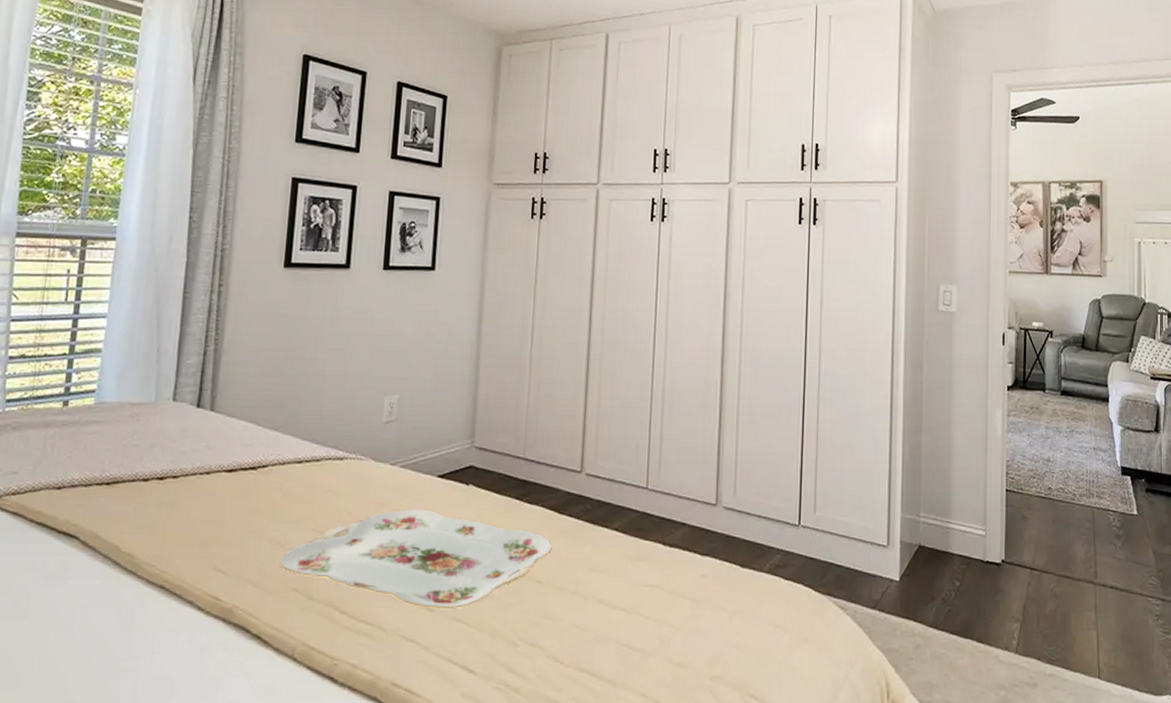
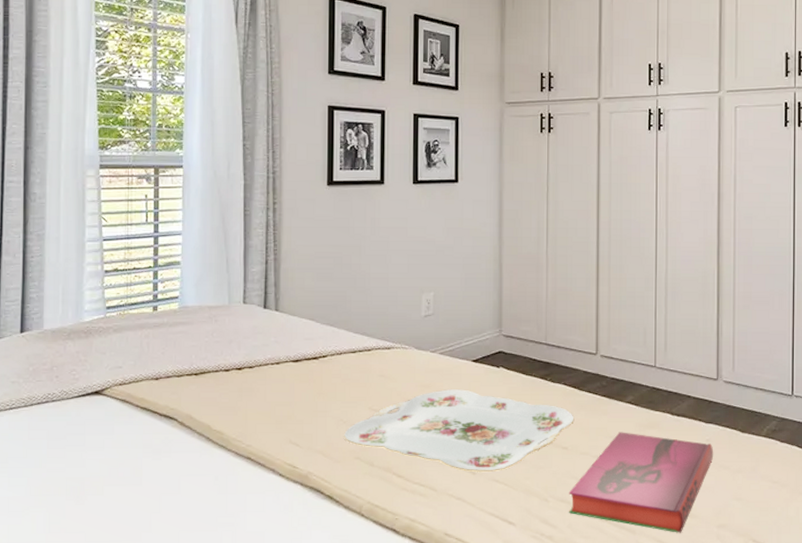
hardback book: none [539,564,710,686] -> present [568,432,714,533]

